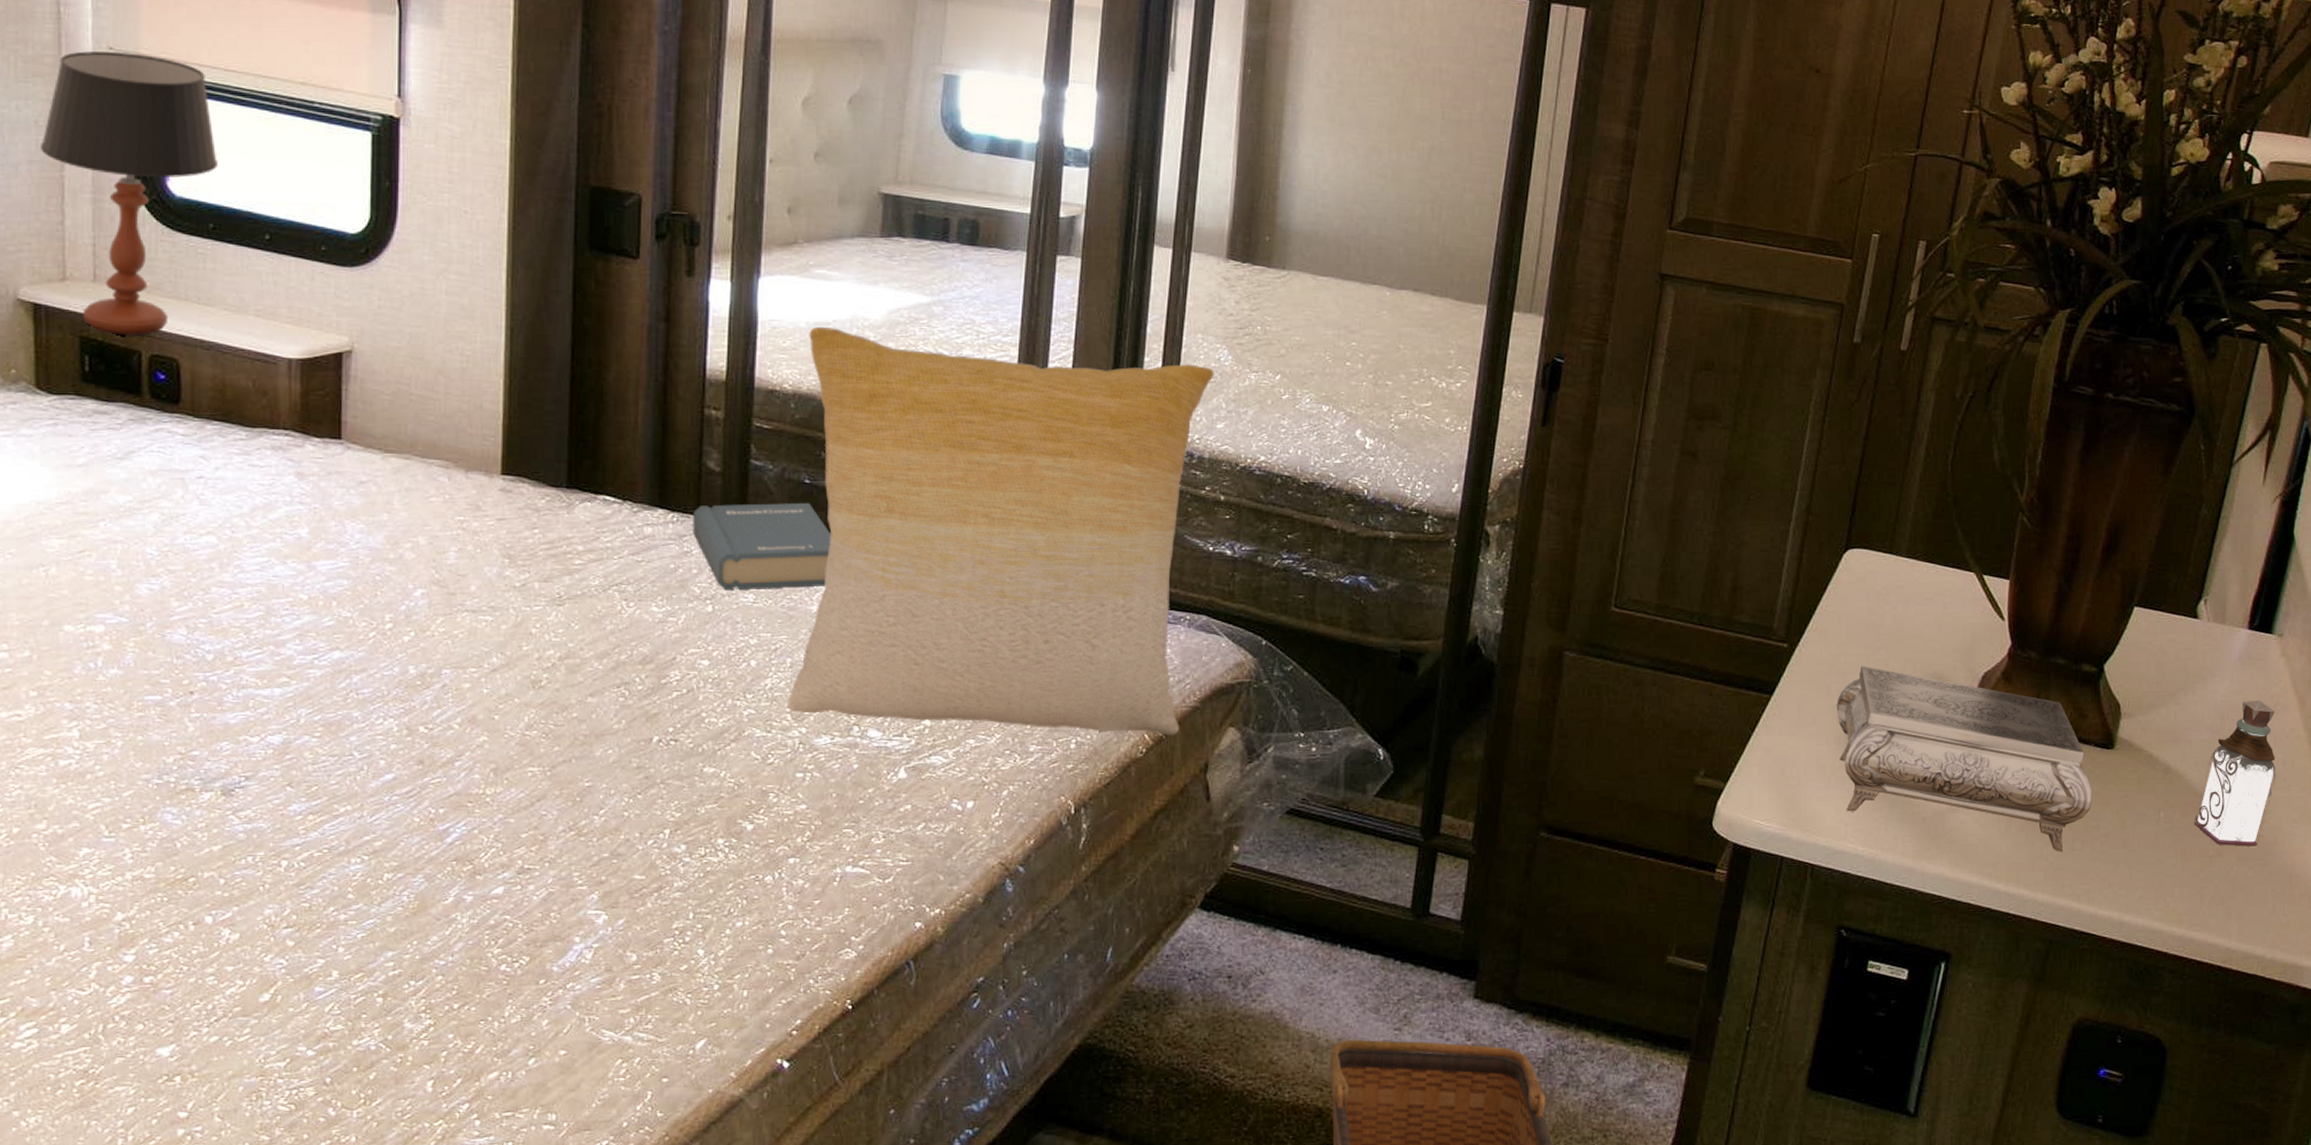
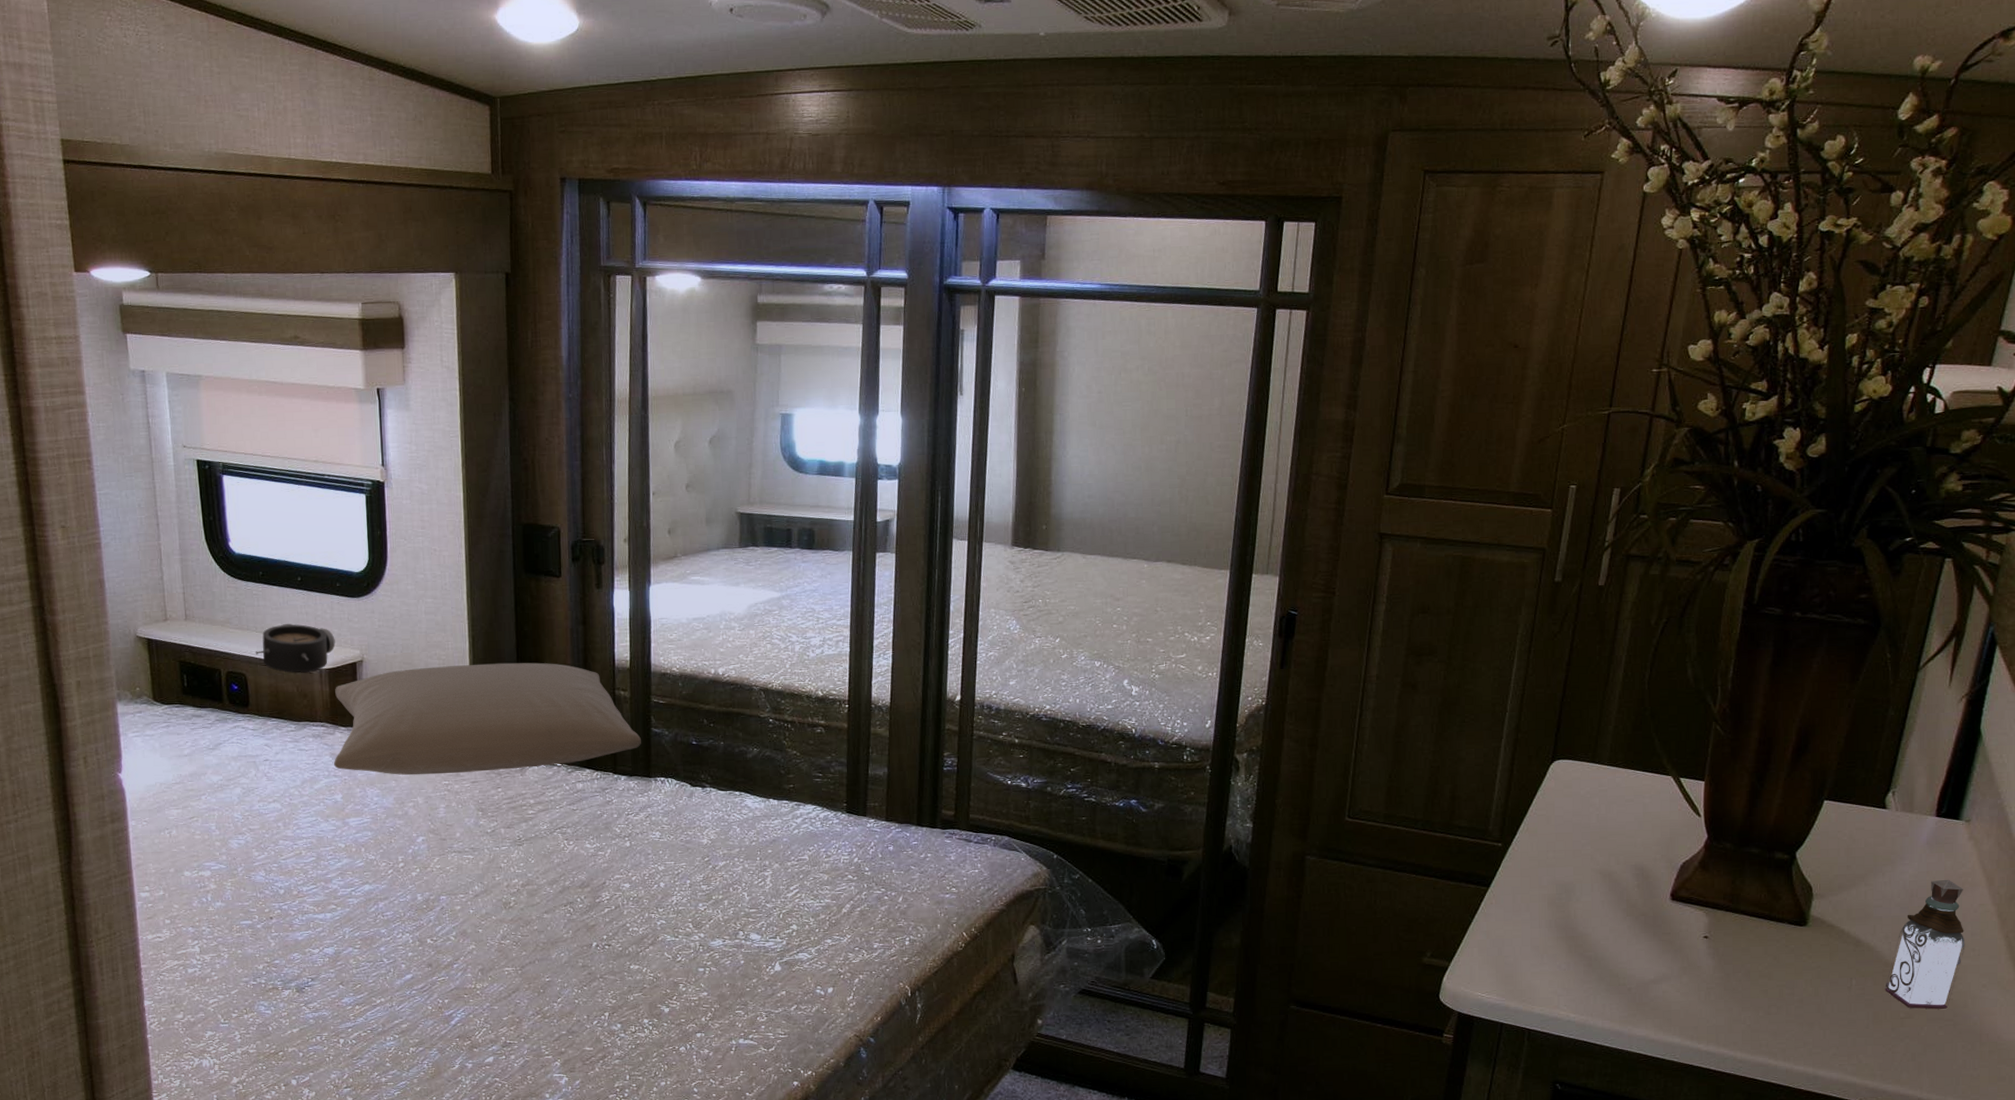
table lamp: present [41,51,217,336] -> none [144,449,262,659]
alarm clock: none [194,294,314,361] -> present [255,623,336,672]
pillow: none [300,364,735,507] -> present [334,662,641,776]
book: present [692,503,832,591] -> none [611,760,715,830]
pillow: present [787,326,1214,735] -> none [689,621,1006,933]
jewelry box: present [1836,666,2092,852] -> none [1547,860,1786,1017]

